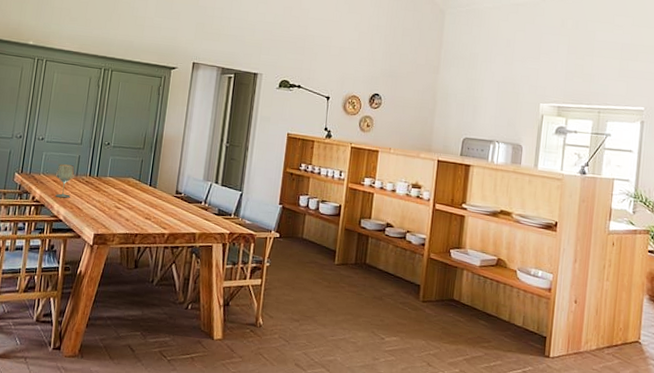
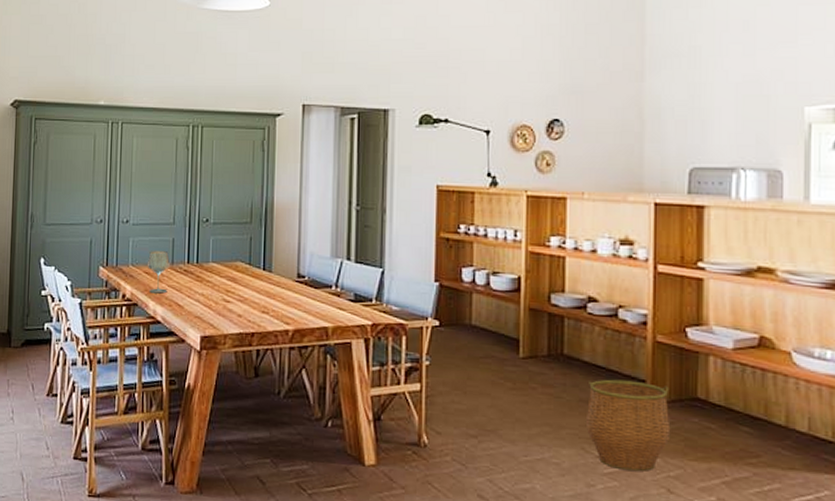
basket: none [376,283,436,350] -> present [585,379,671,472]

